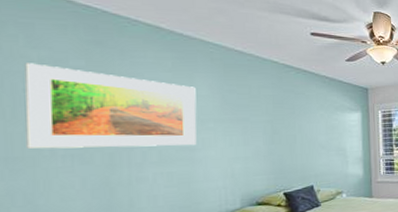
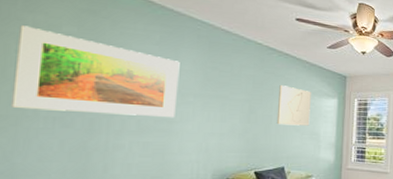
wall art: none [300,103,335,144] -> present [276,85,311,126]

